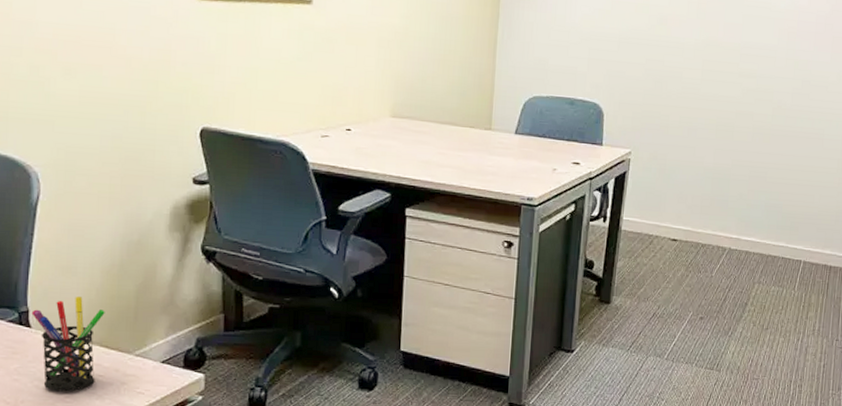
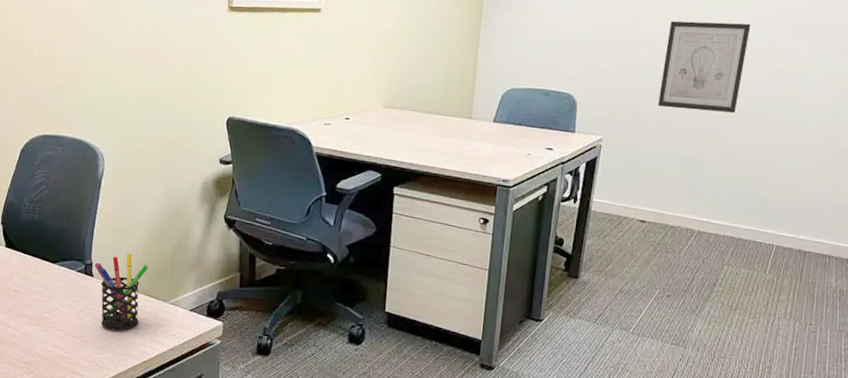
wall art: none [686,26,775,124] -> present [658,21,751,113]

